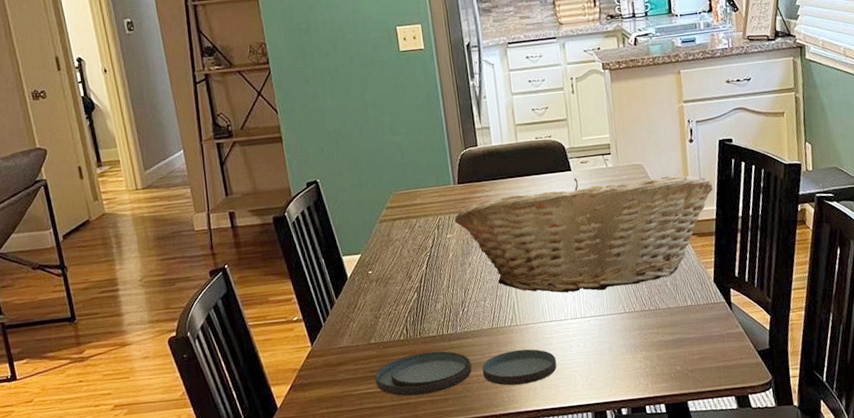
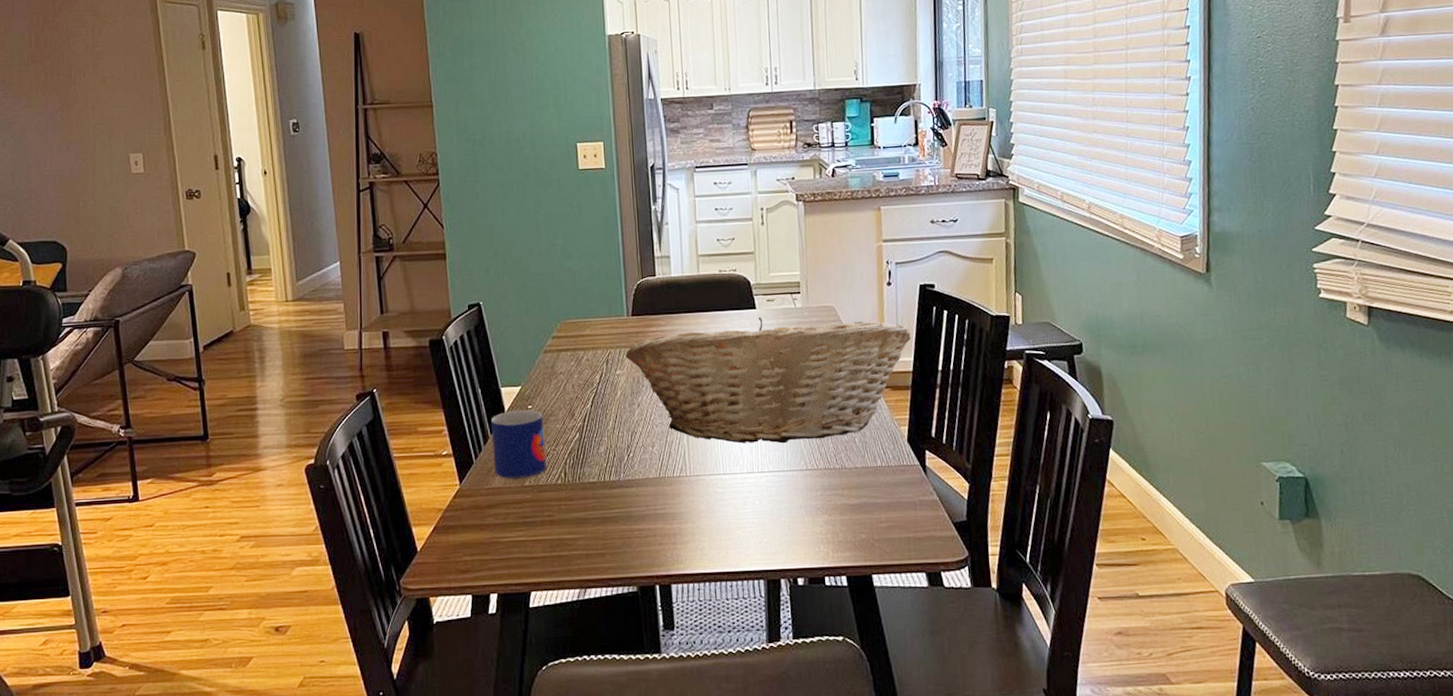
mug: none [335,275,390,338] -> present [490,410,547,479]
plate: present [375,349,557,396] -> none [526,499,728,548]

